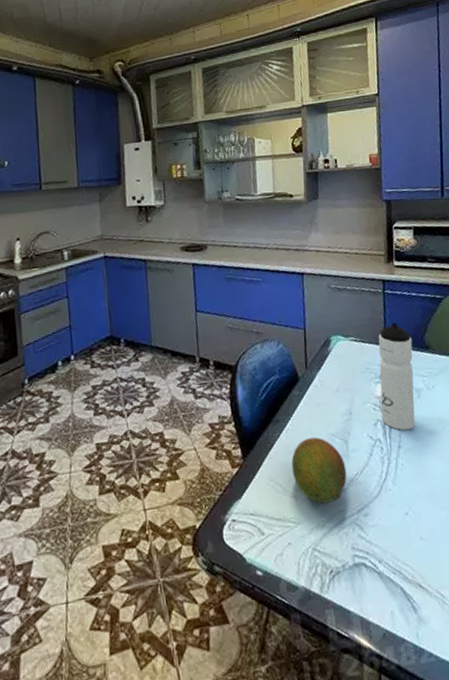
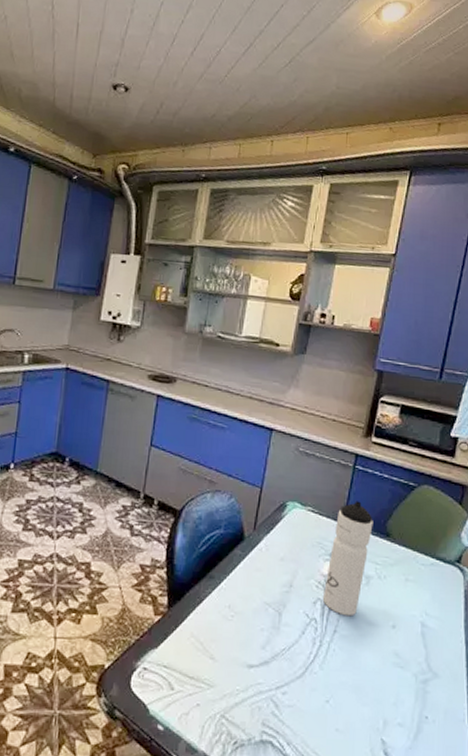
fruit: present [291,437,347,504] -> none [216,601,274,673]

